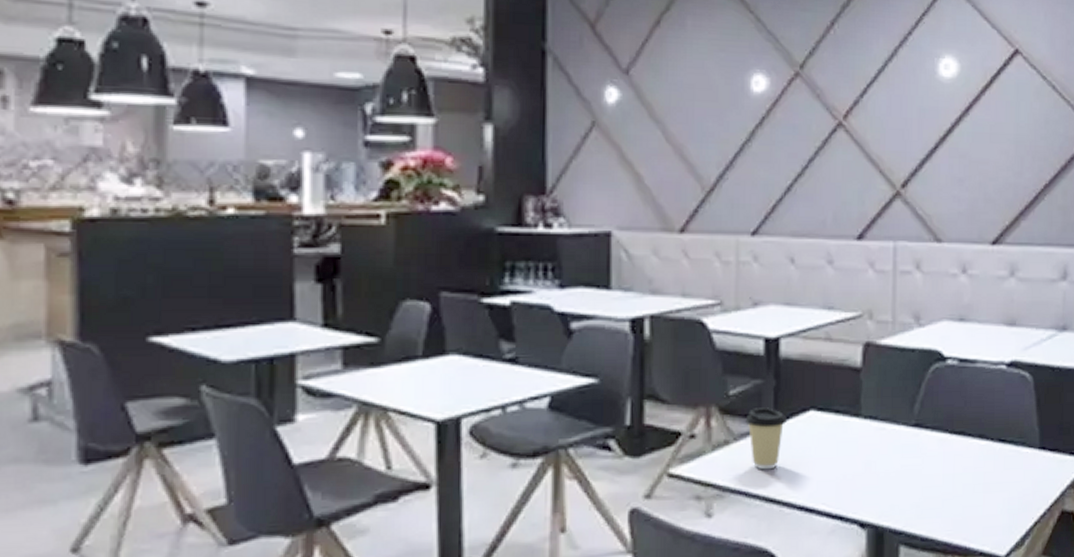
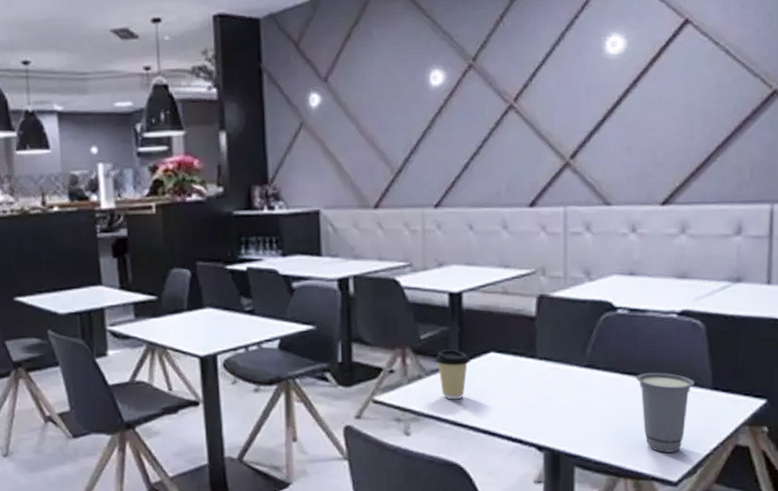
cup: none [965,430,1023,523] -> present [636,372,694,453]

